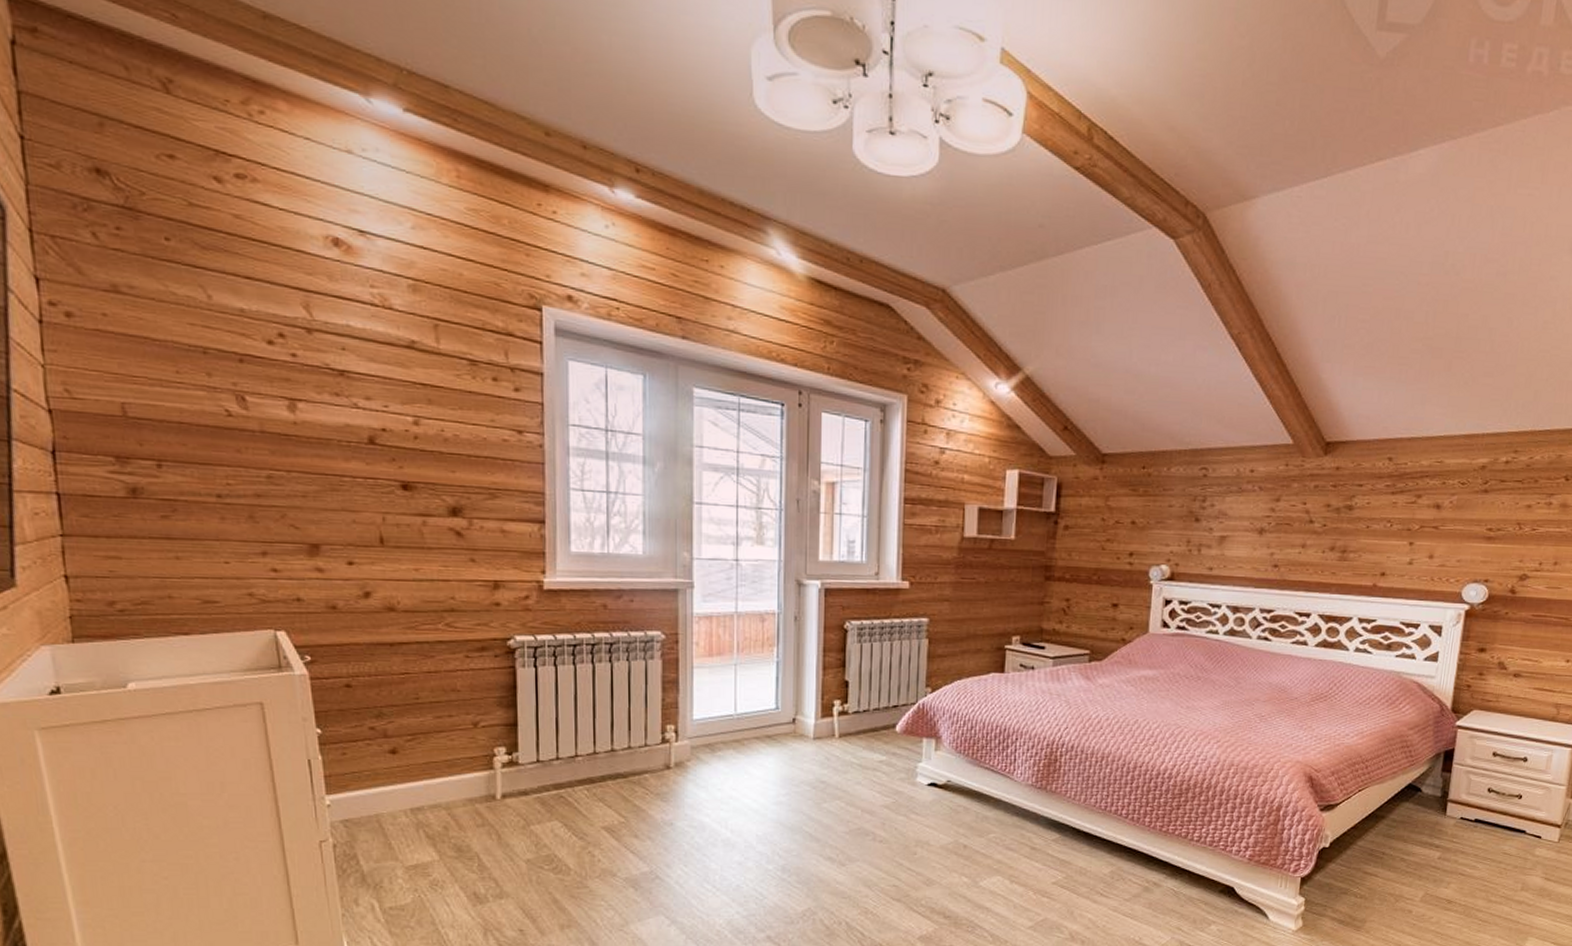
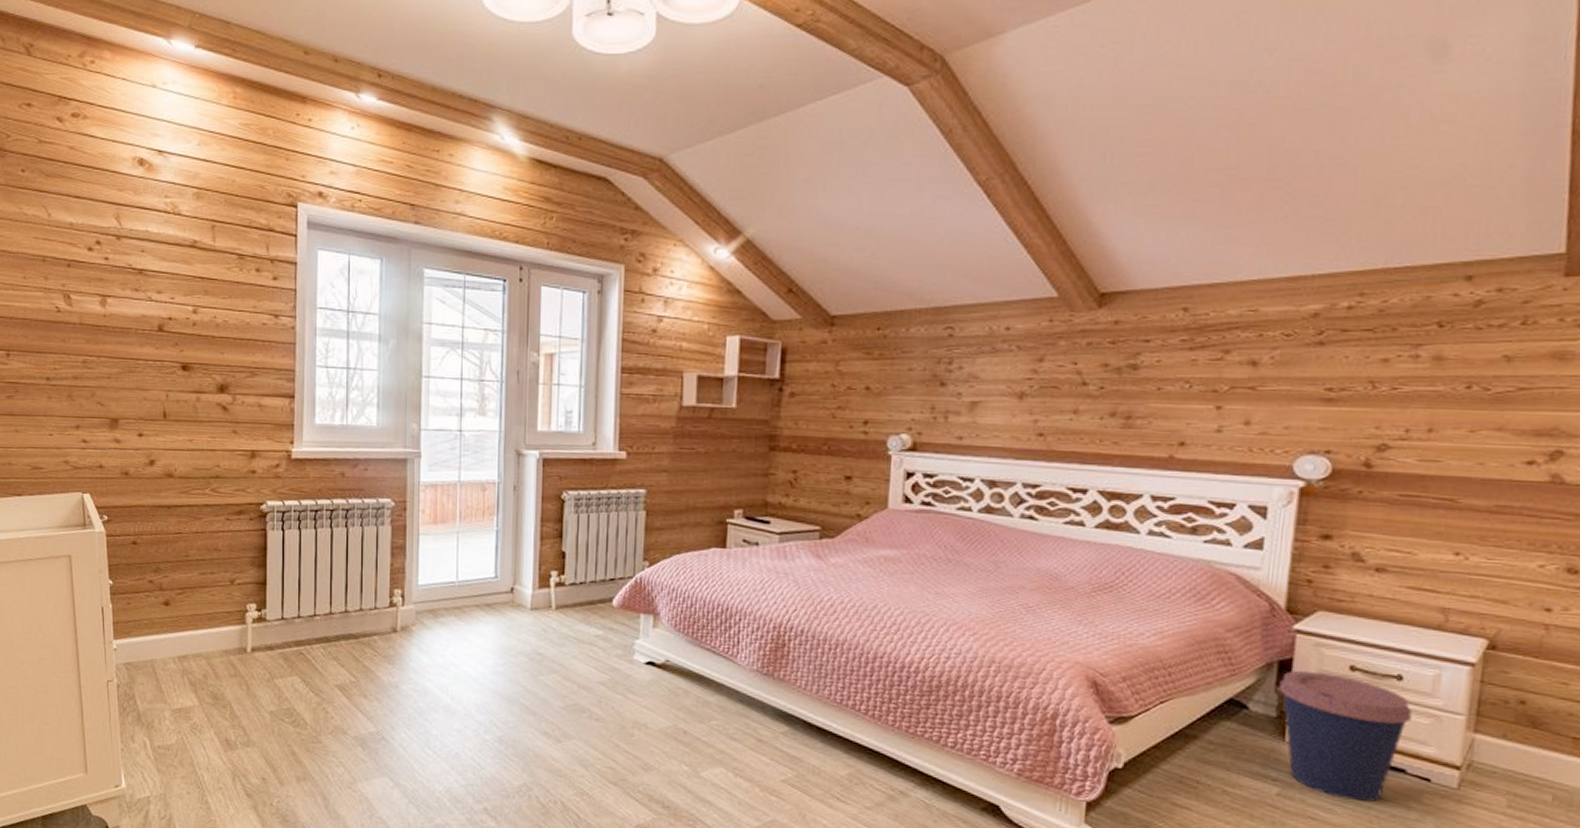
coffee cup: none [1443,758,1532,858] -> present [1279,670,1412,802]

